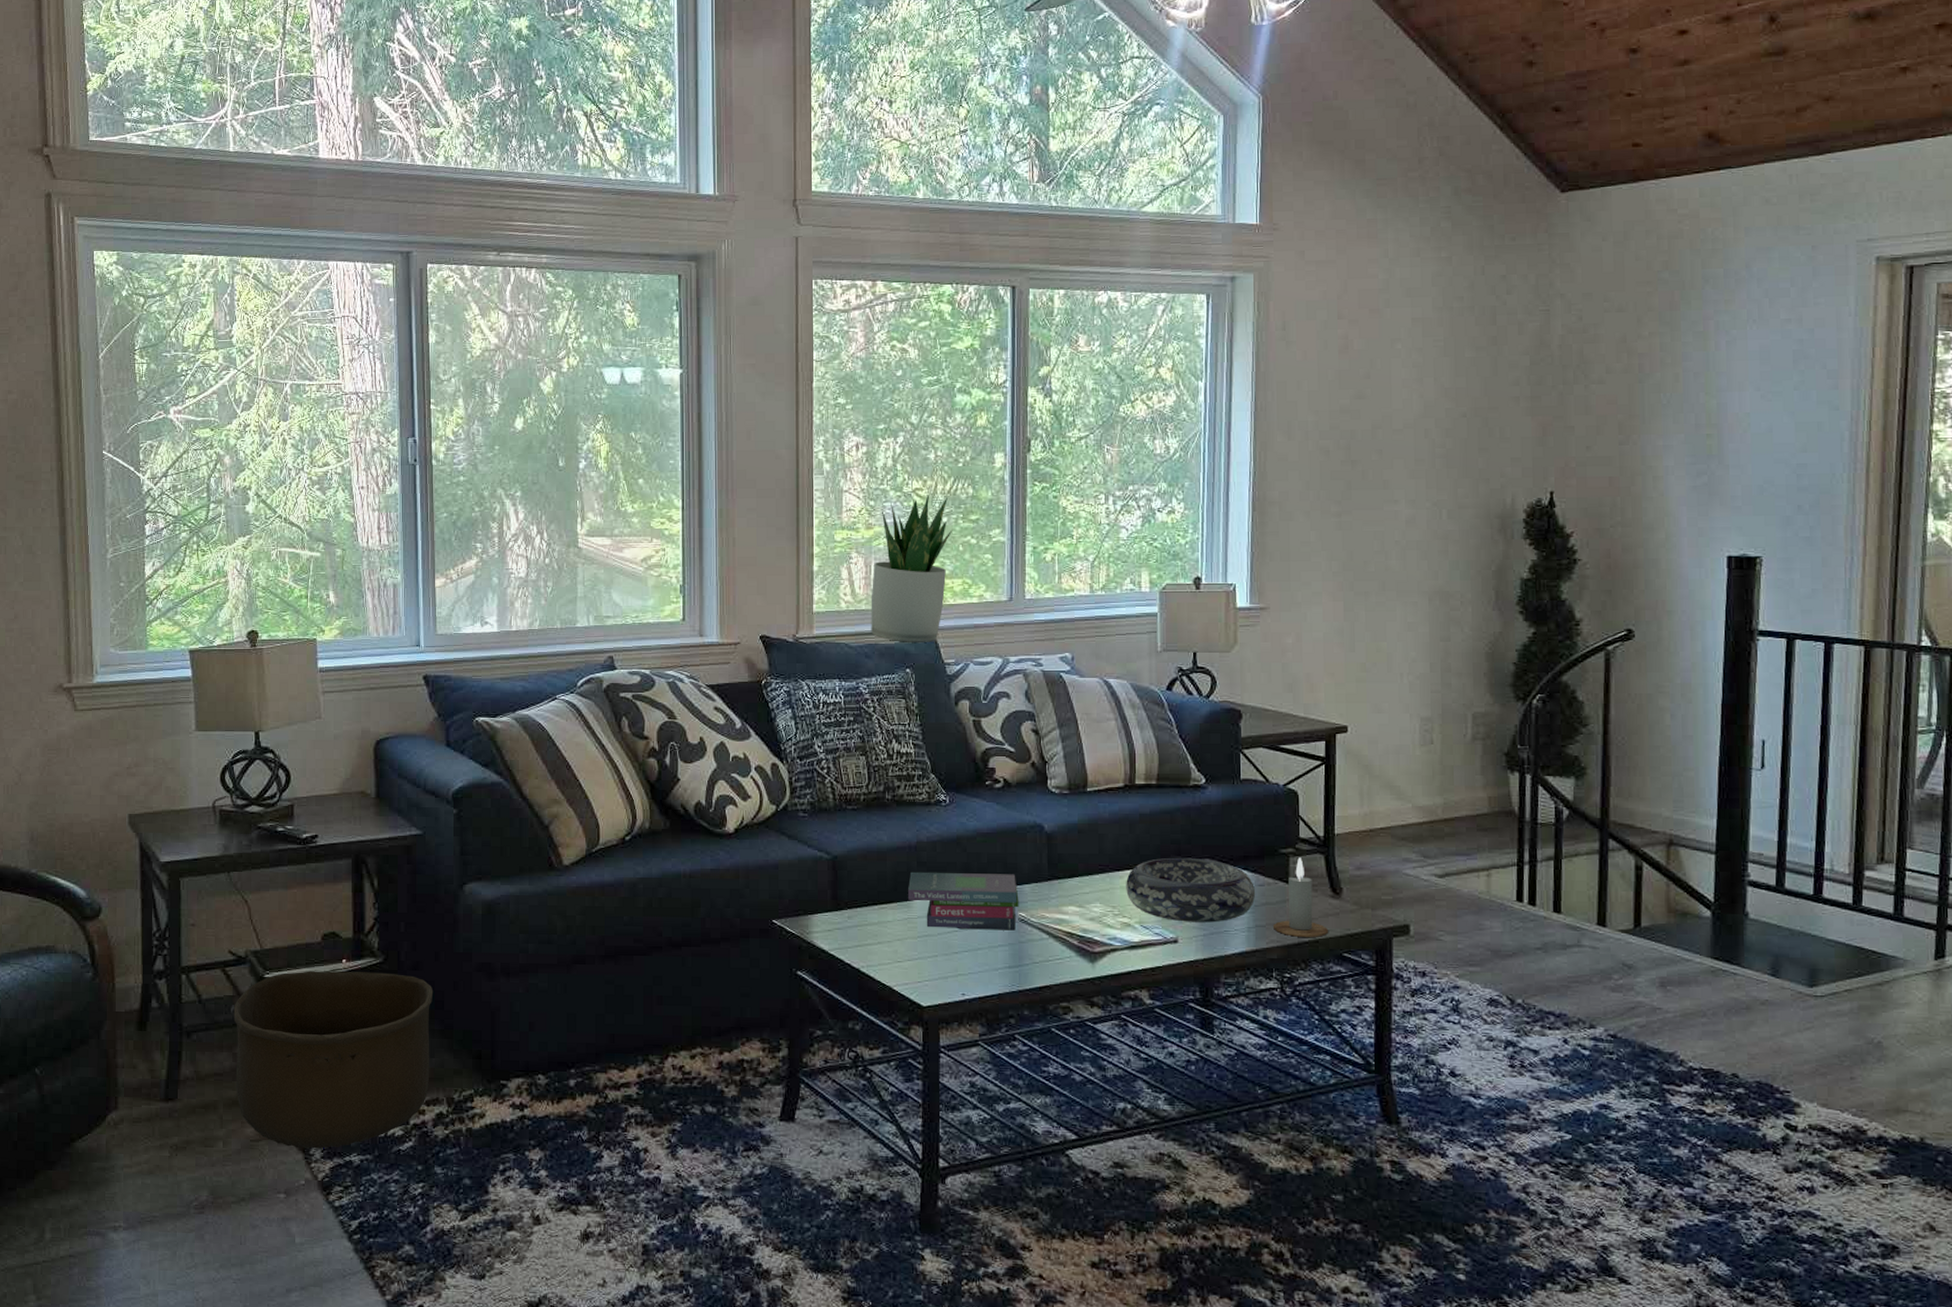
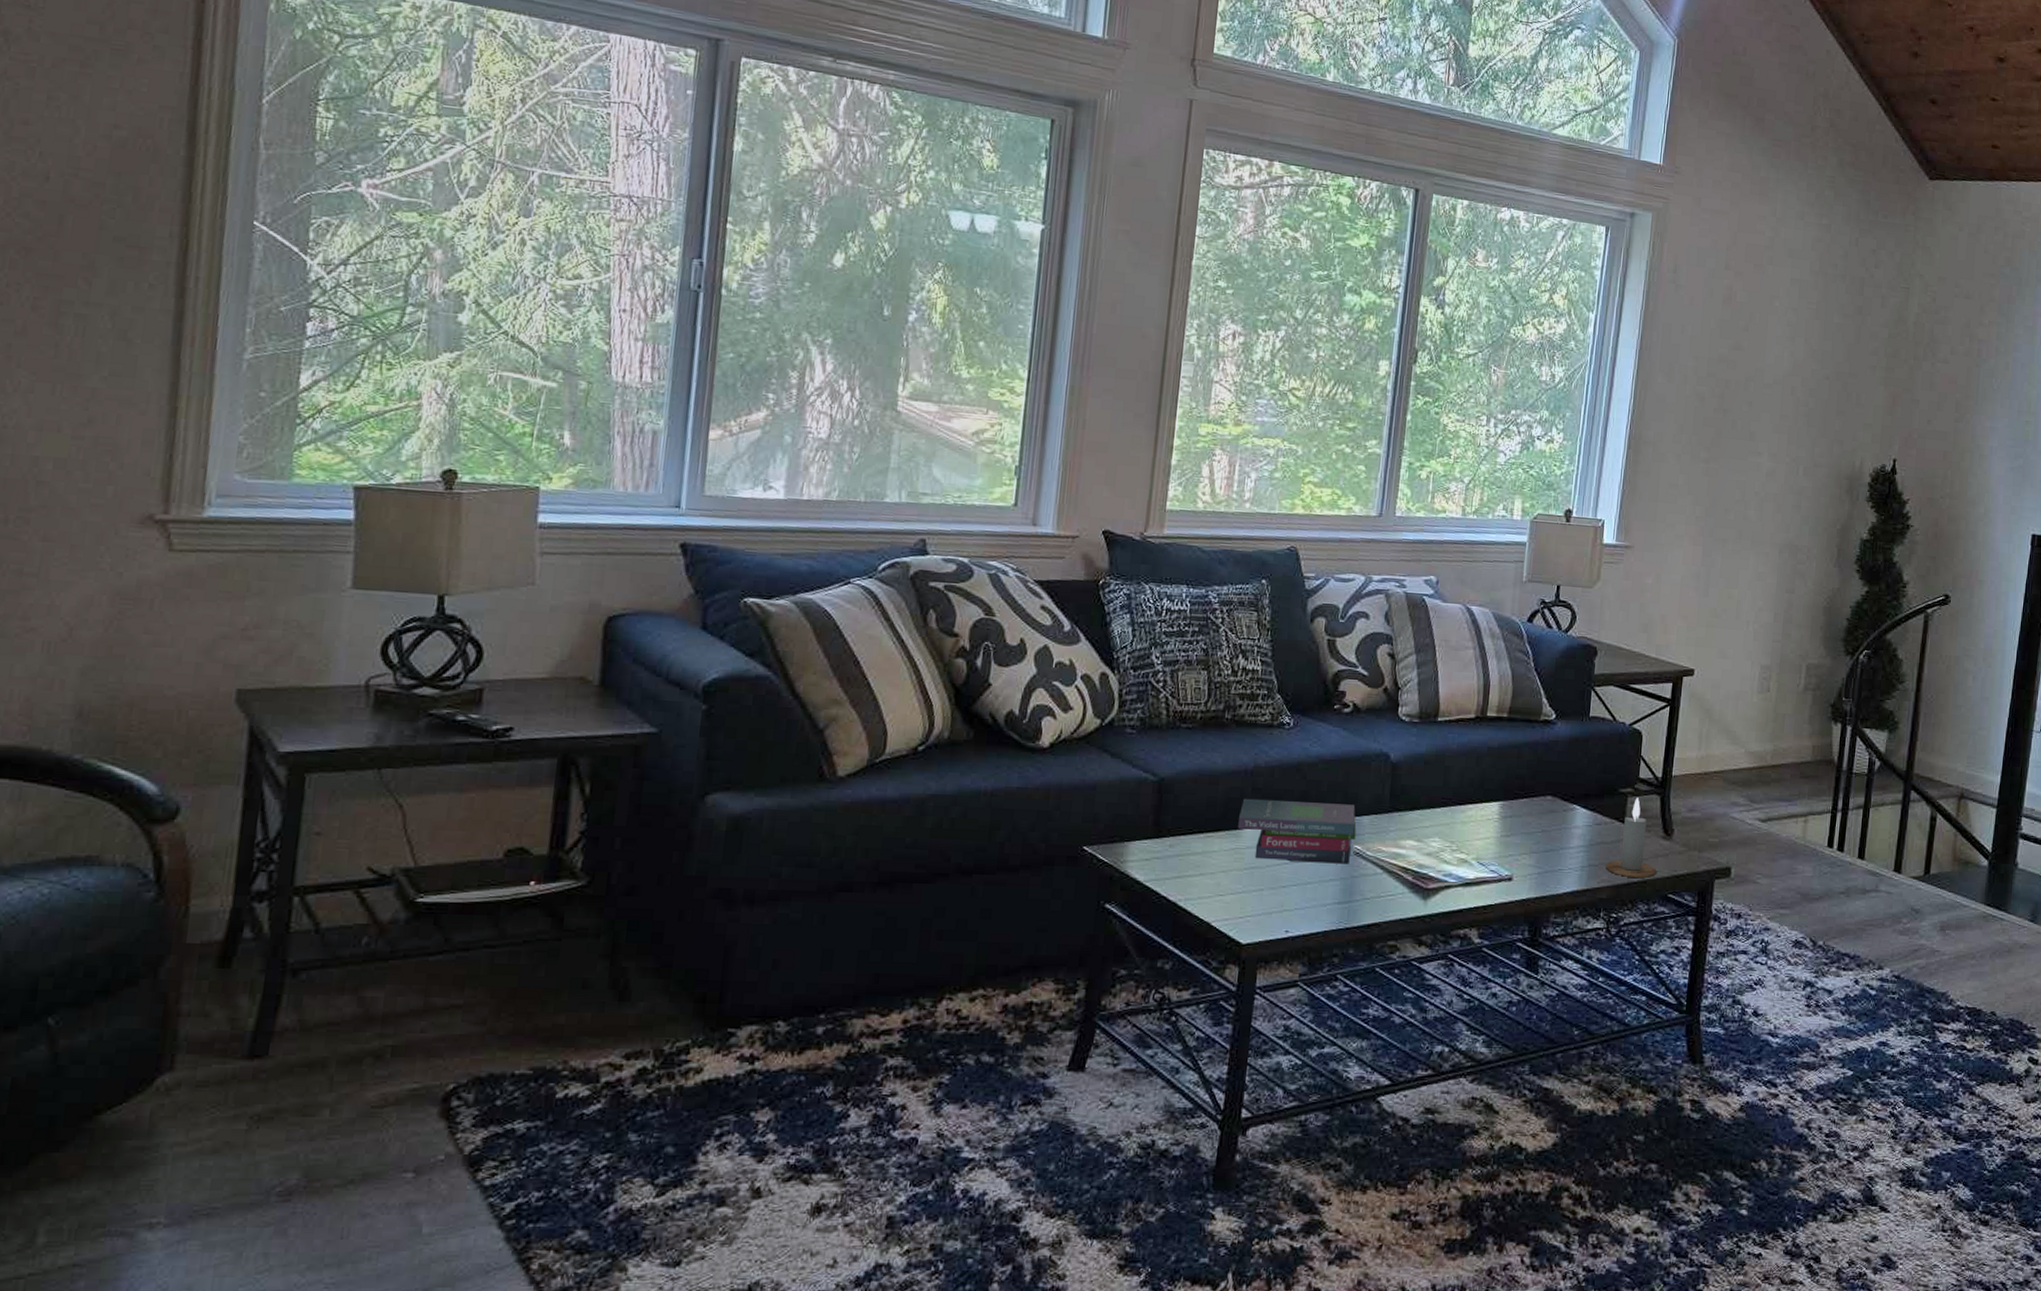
basket: present [234,971,434,1149] -> none [357,894,651,1115]
planter: present [871,495,953,642] -> none [1228,396,1328,553]
decorative bowl: present [1126,857,1256,923] -> none [1466,793,1593,861]

